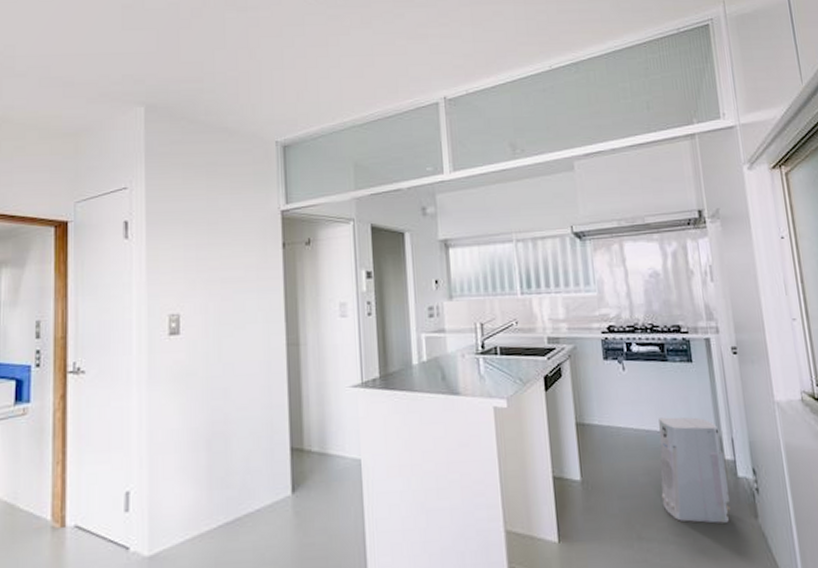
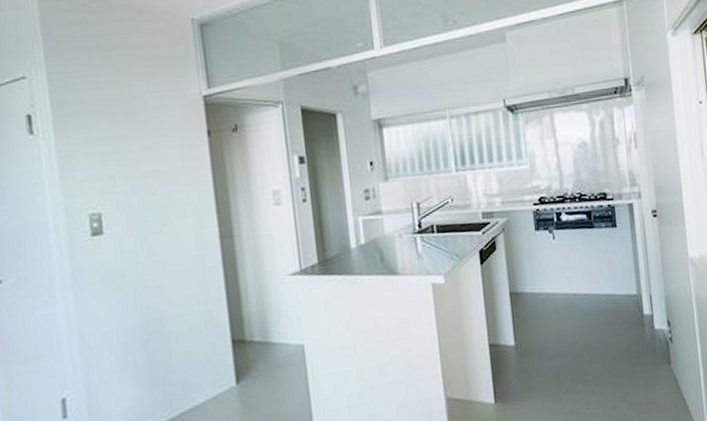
air purifier: present [658,417,731,524] -> none [585,278,648,374]

